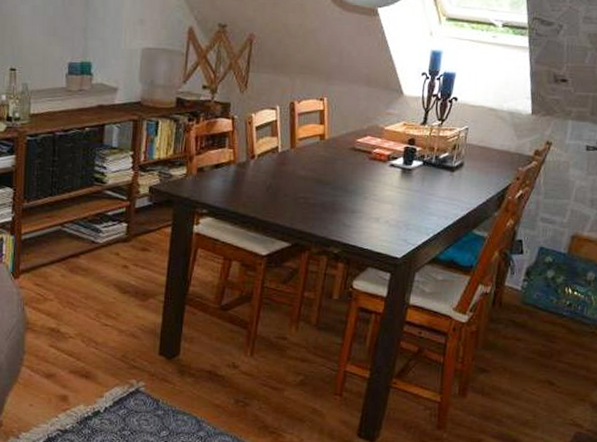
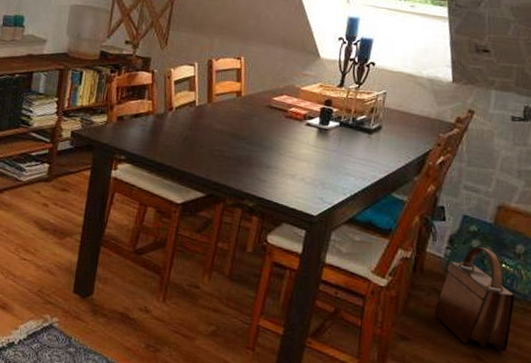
handbag: none [511,277,586,375] -> present [434,246,516,352]

